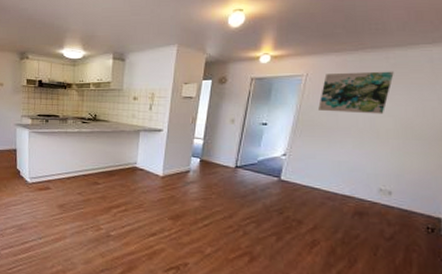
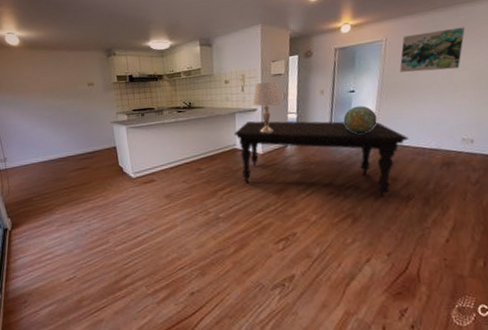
dining table: none [136,141,320,240] -> present [233,121,409,198]
lamp: none [160,104,188,155] -> present [253,81,280,133]
decorative globe: none [251,140,288,169] -> present [343,106,377,134]

